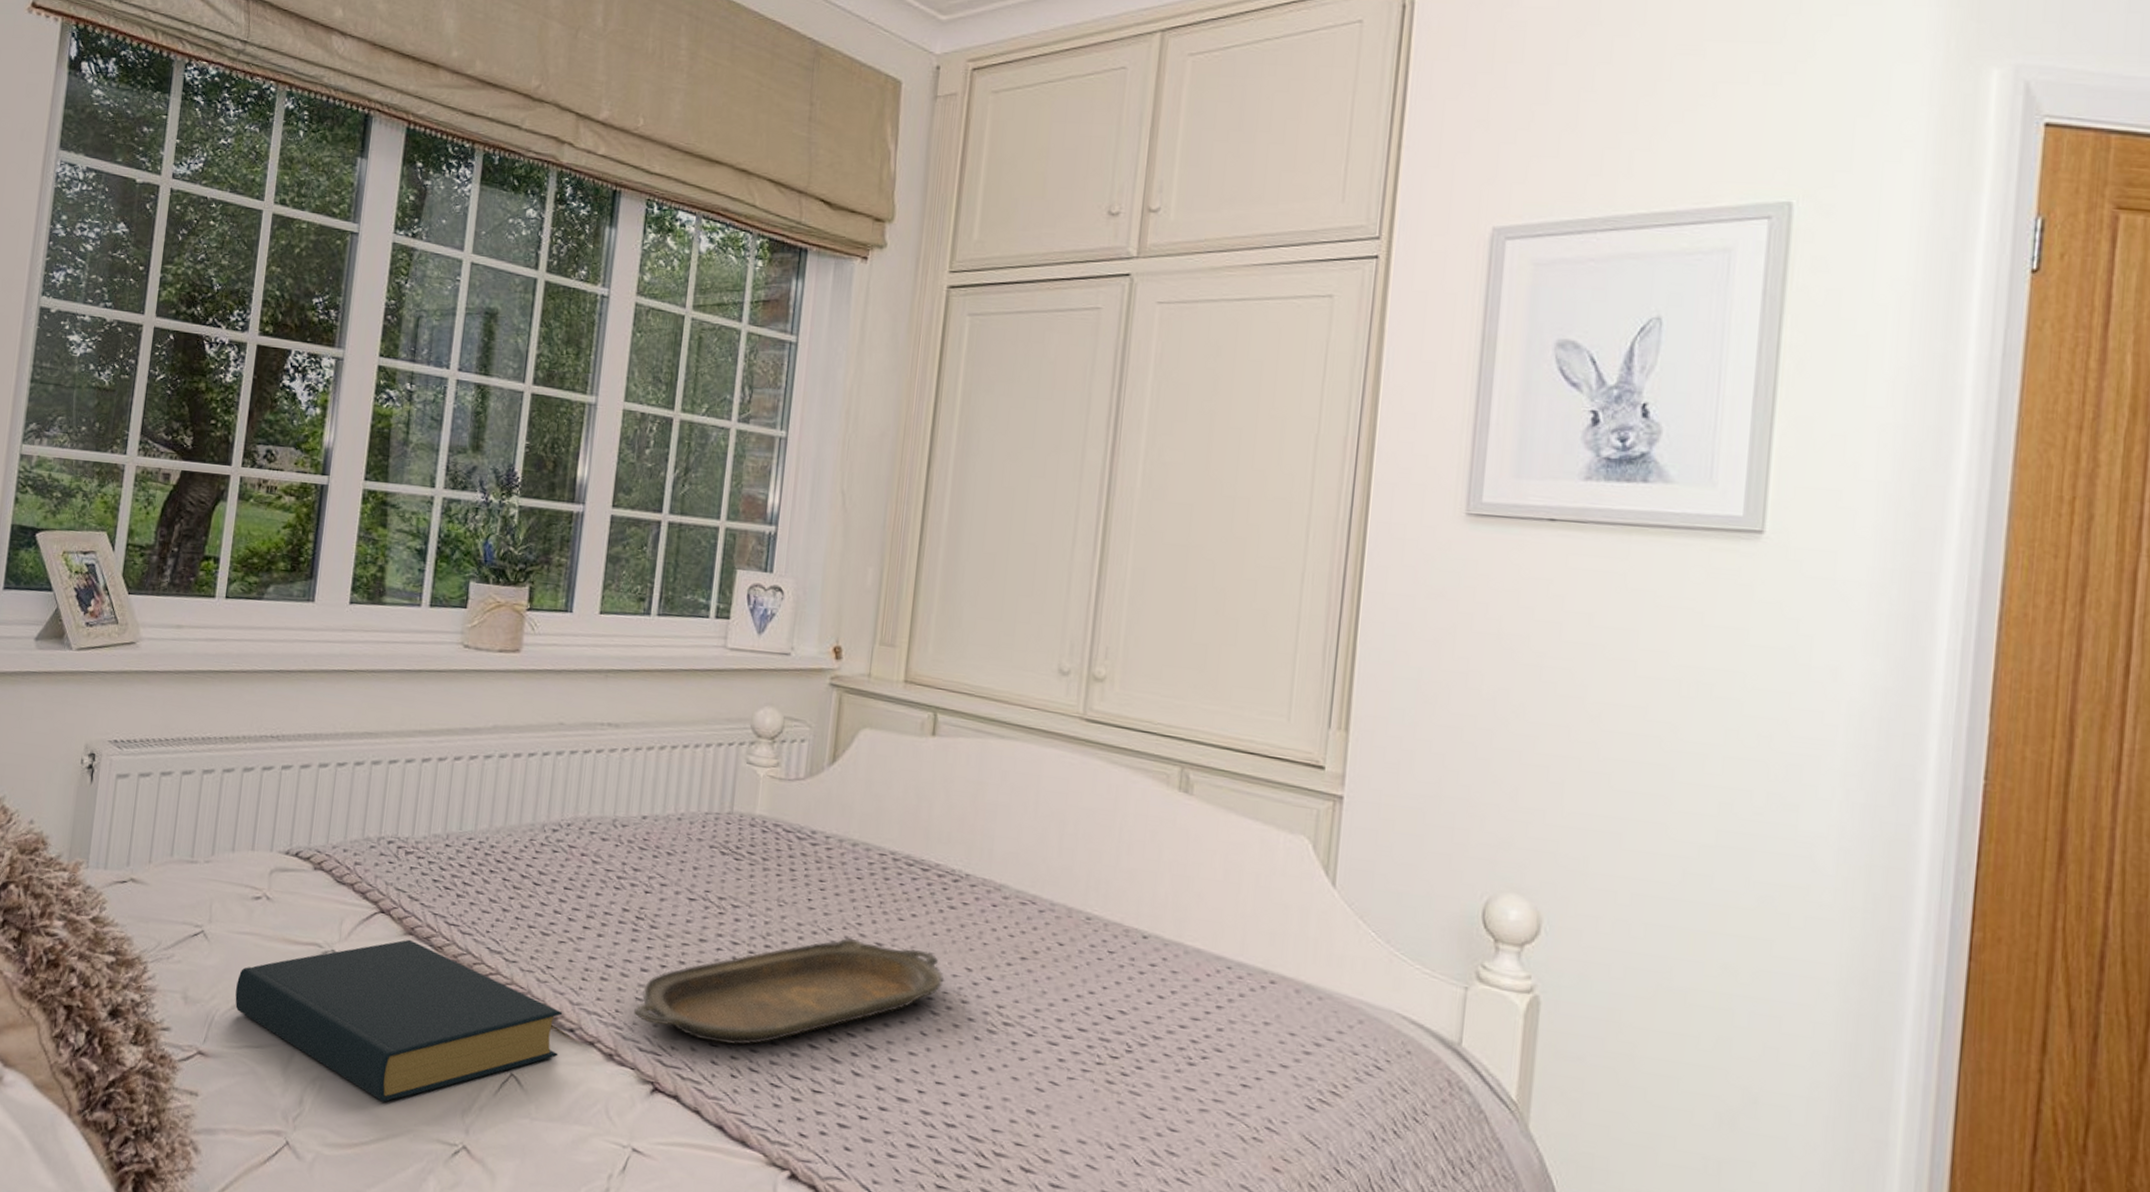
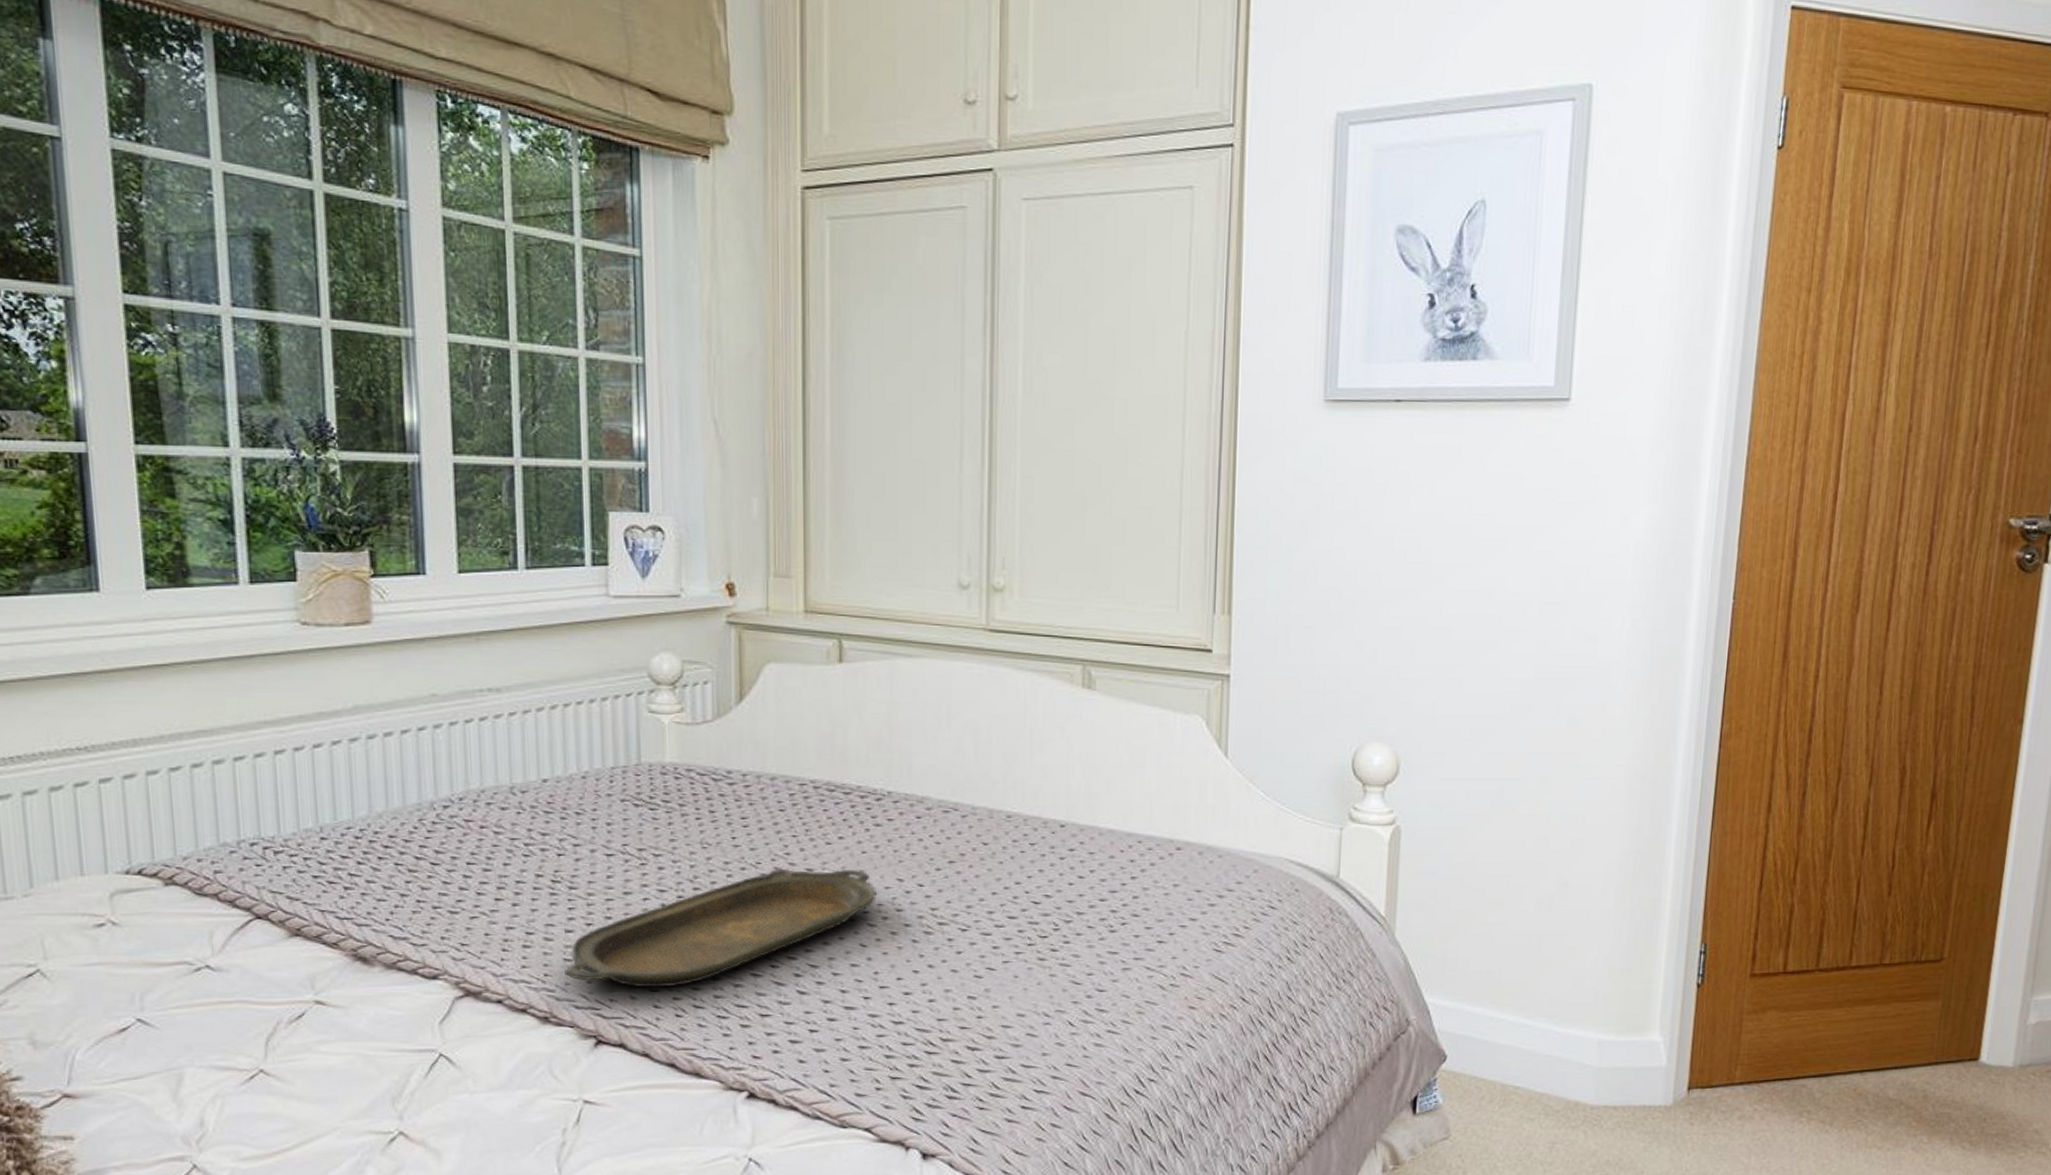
hardback book: present [235,939,563,1102] -> none [95,941,489,1107]

